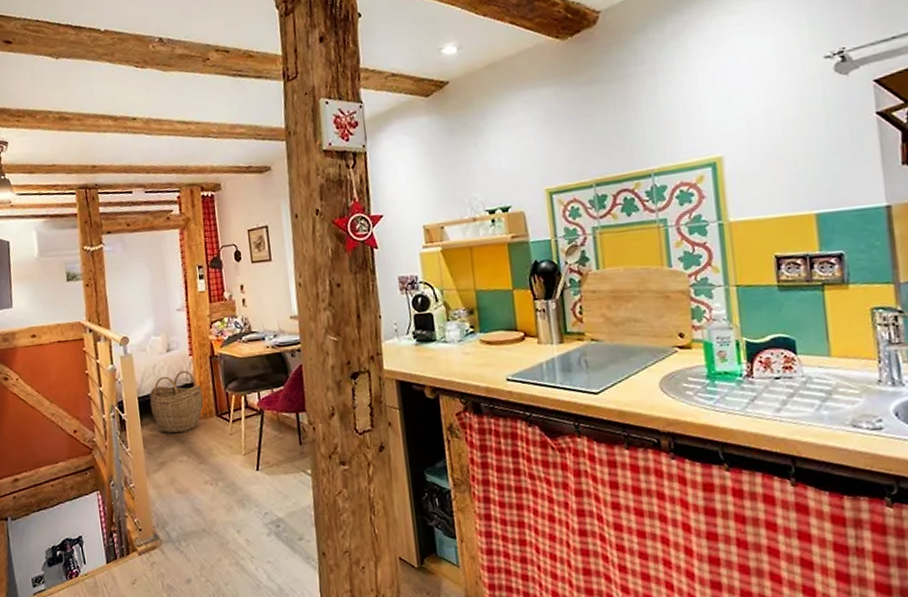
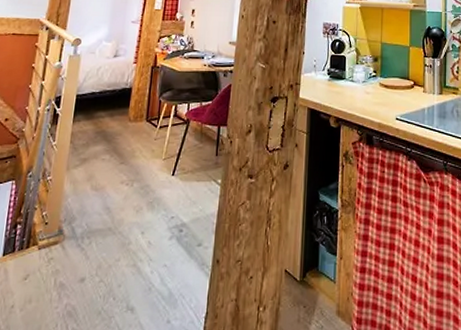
woven basket: present [150,370,204,434] -> none [86,75,138,133]

